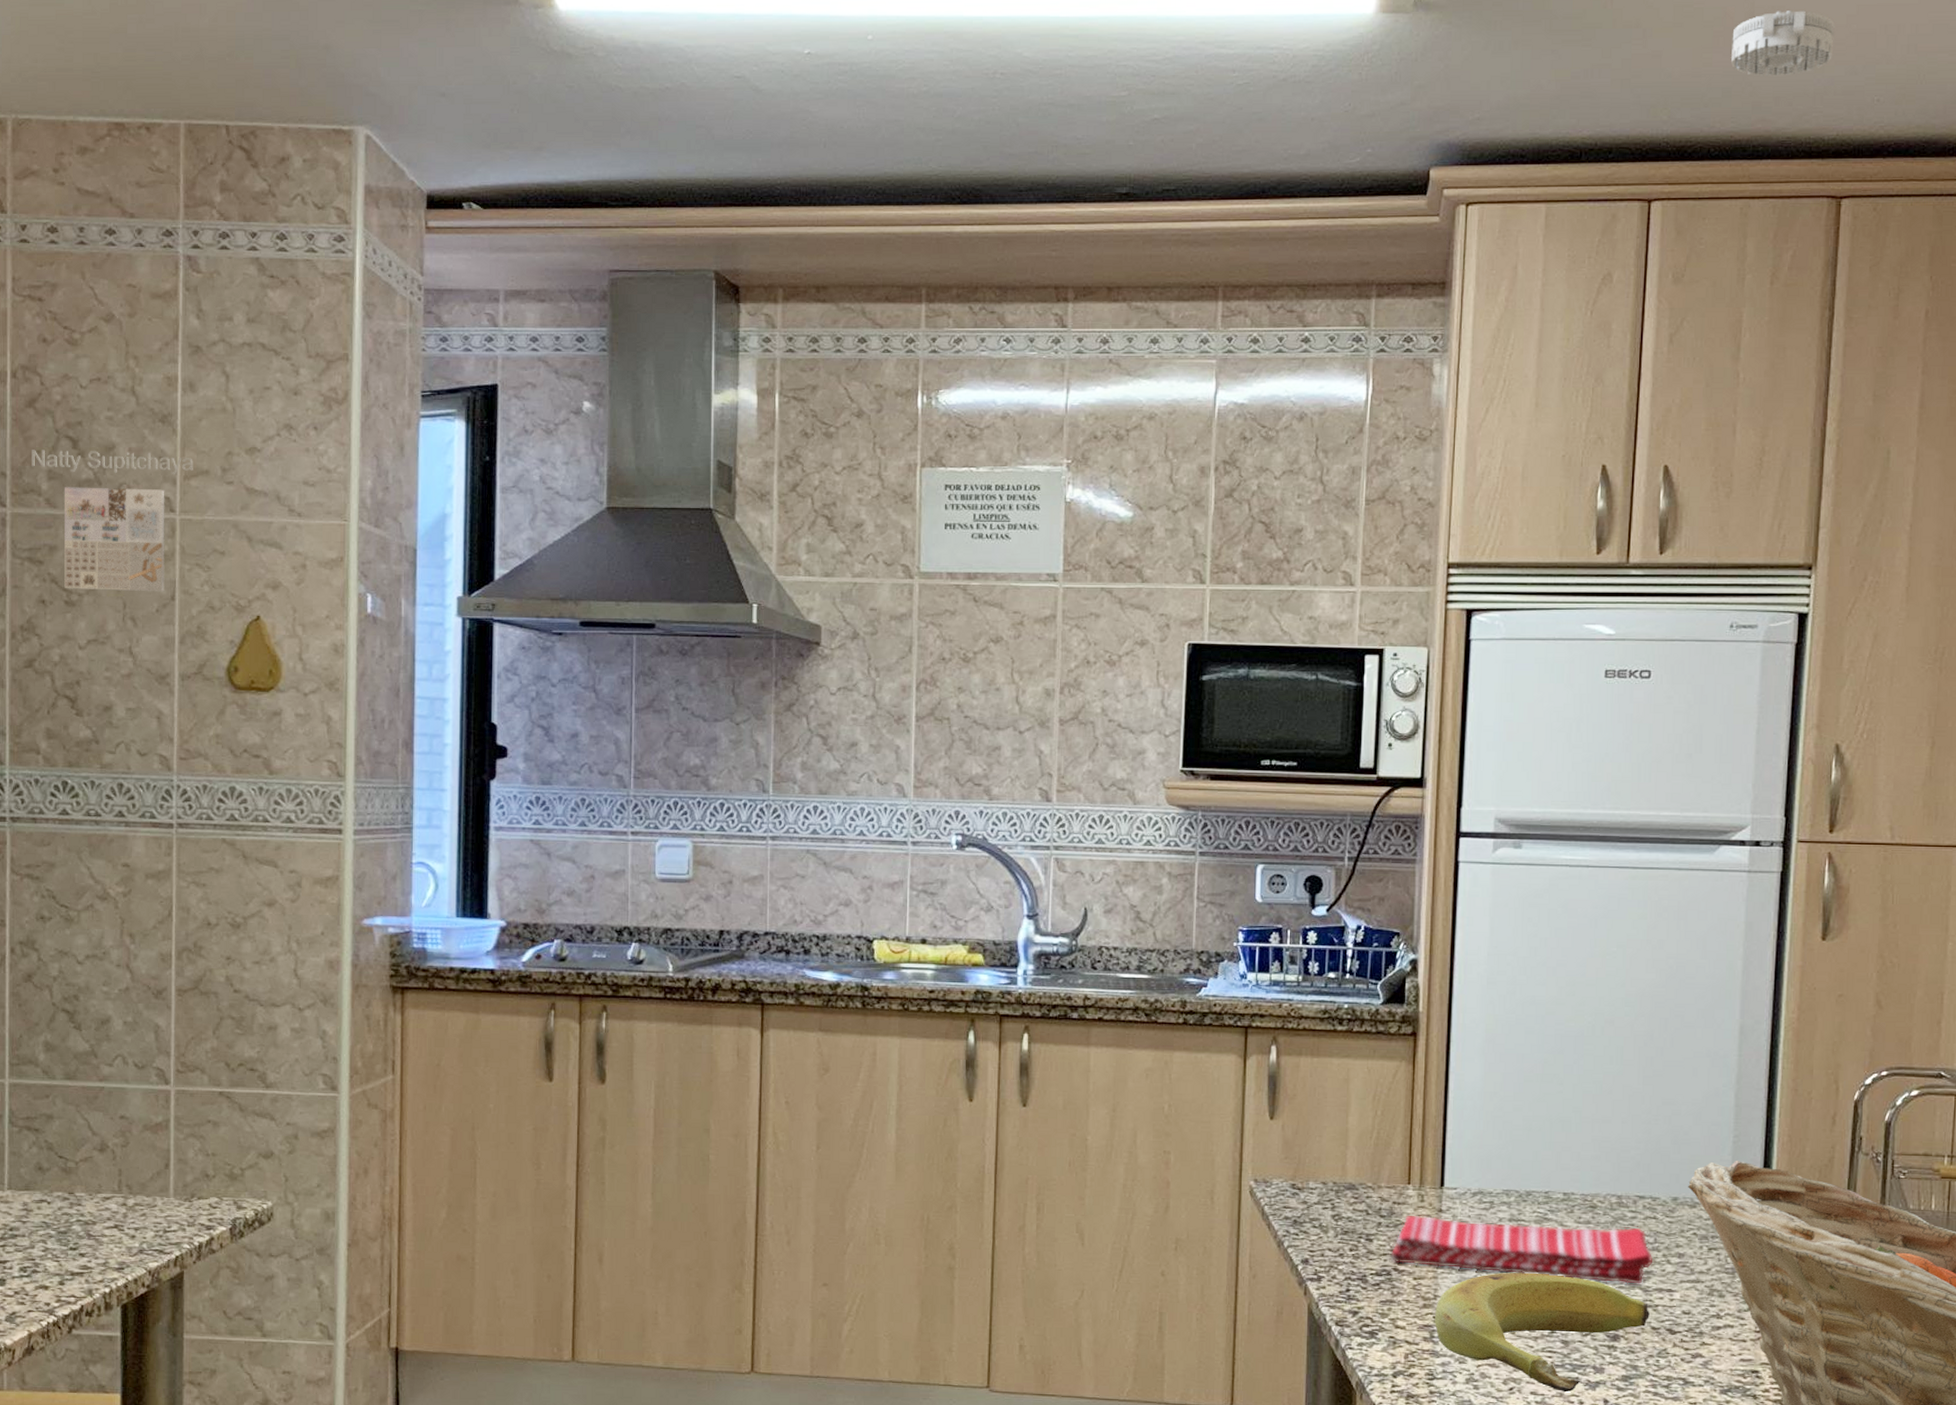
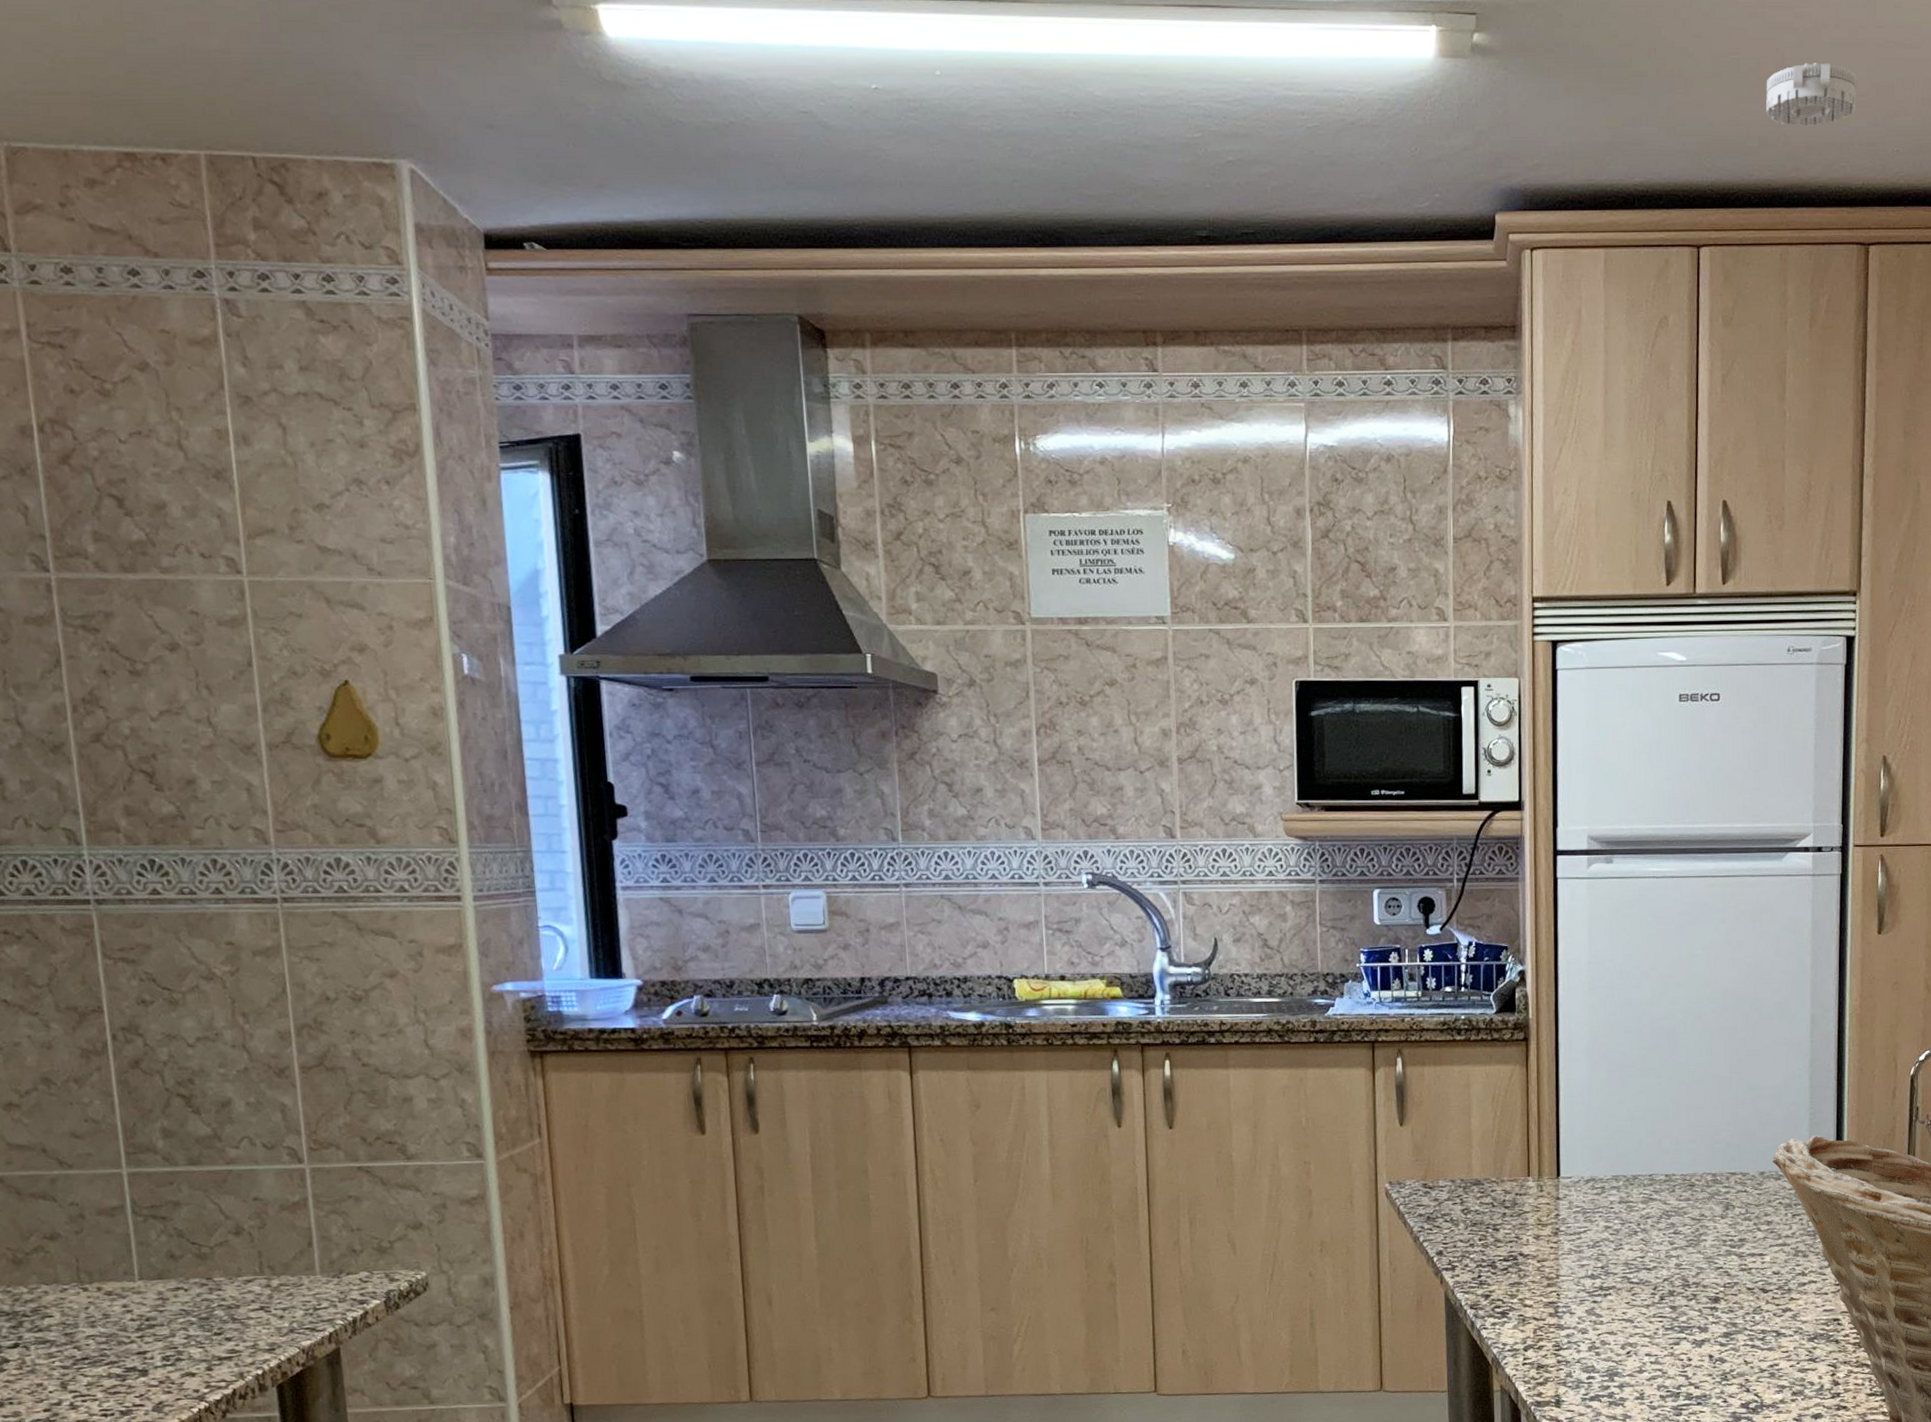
calendar: present [32,450,193,592] -> none [71,509,257,658]
dish towel: present [1390,1215,1654,1284] -> none [1516,1202,1746,1252]
banana: present [1435,1271,1650,1393] -> none [1558,1248,1745,1352]

